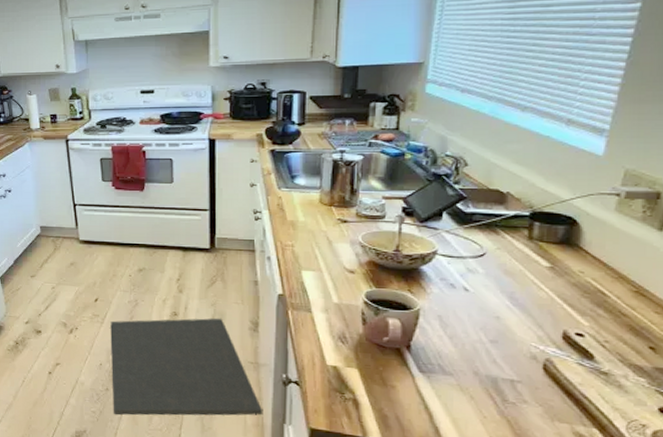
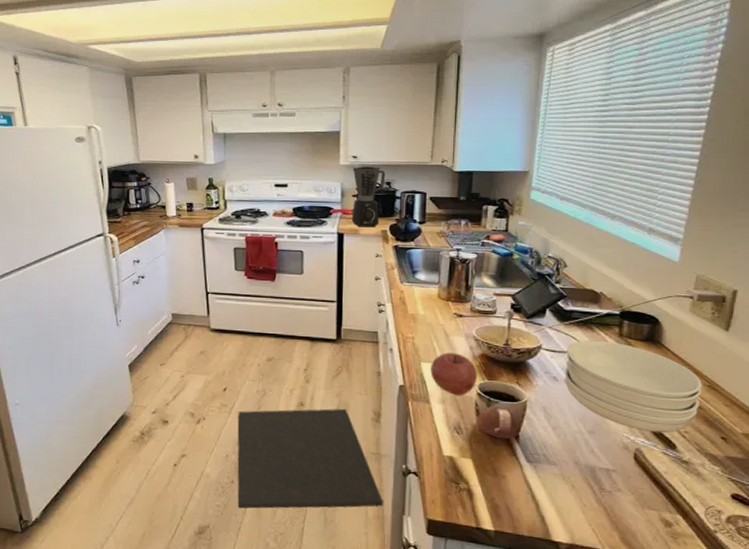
blender: none [223,67,260,132] -> present [351,166,386,228]
fruit: none [312,260,364,304] -> present [431,353,477,395]
bowl: none [463,244,628,343] -> present [564,340,702,433]

